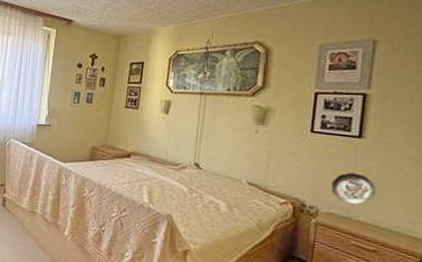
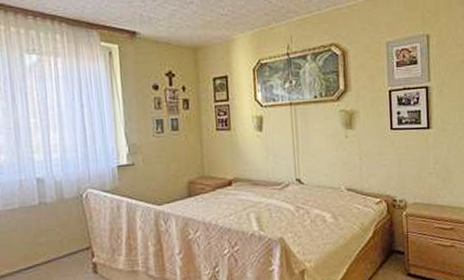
decorative plate: present [331,172,376,205] -> none [413,162,446,191]

